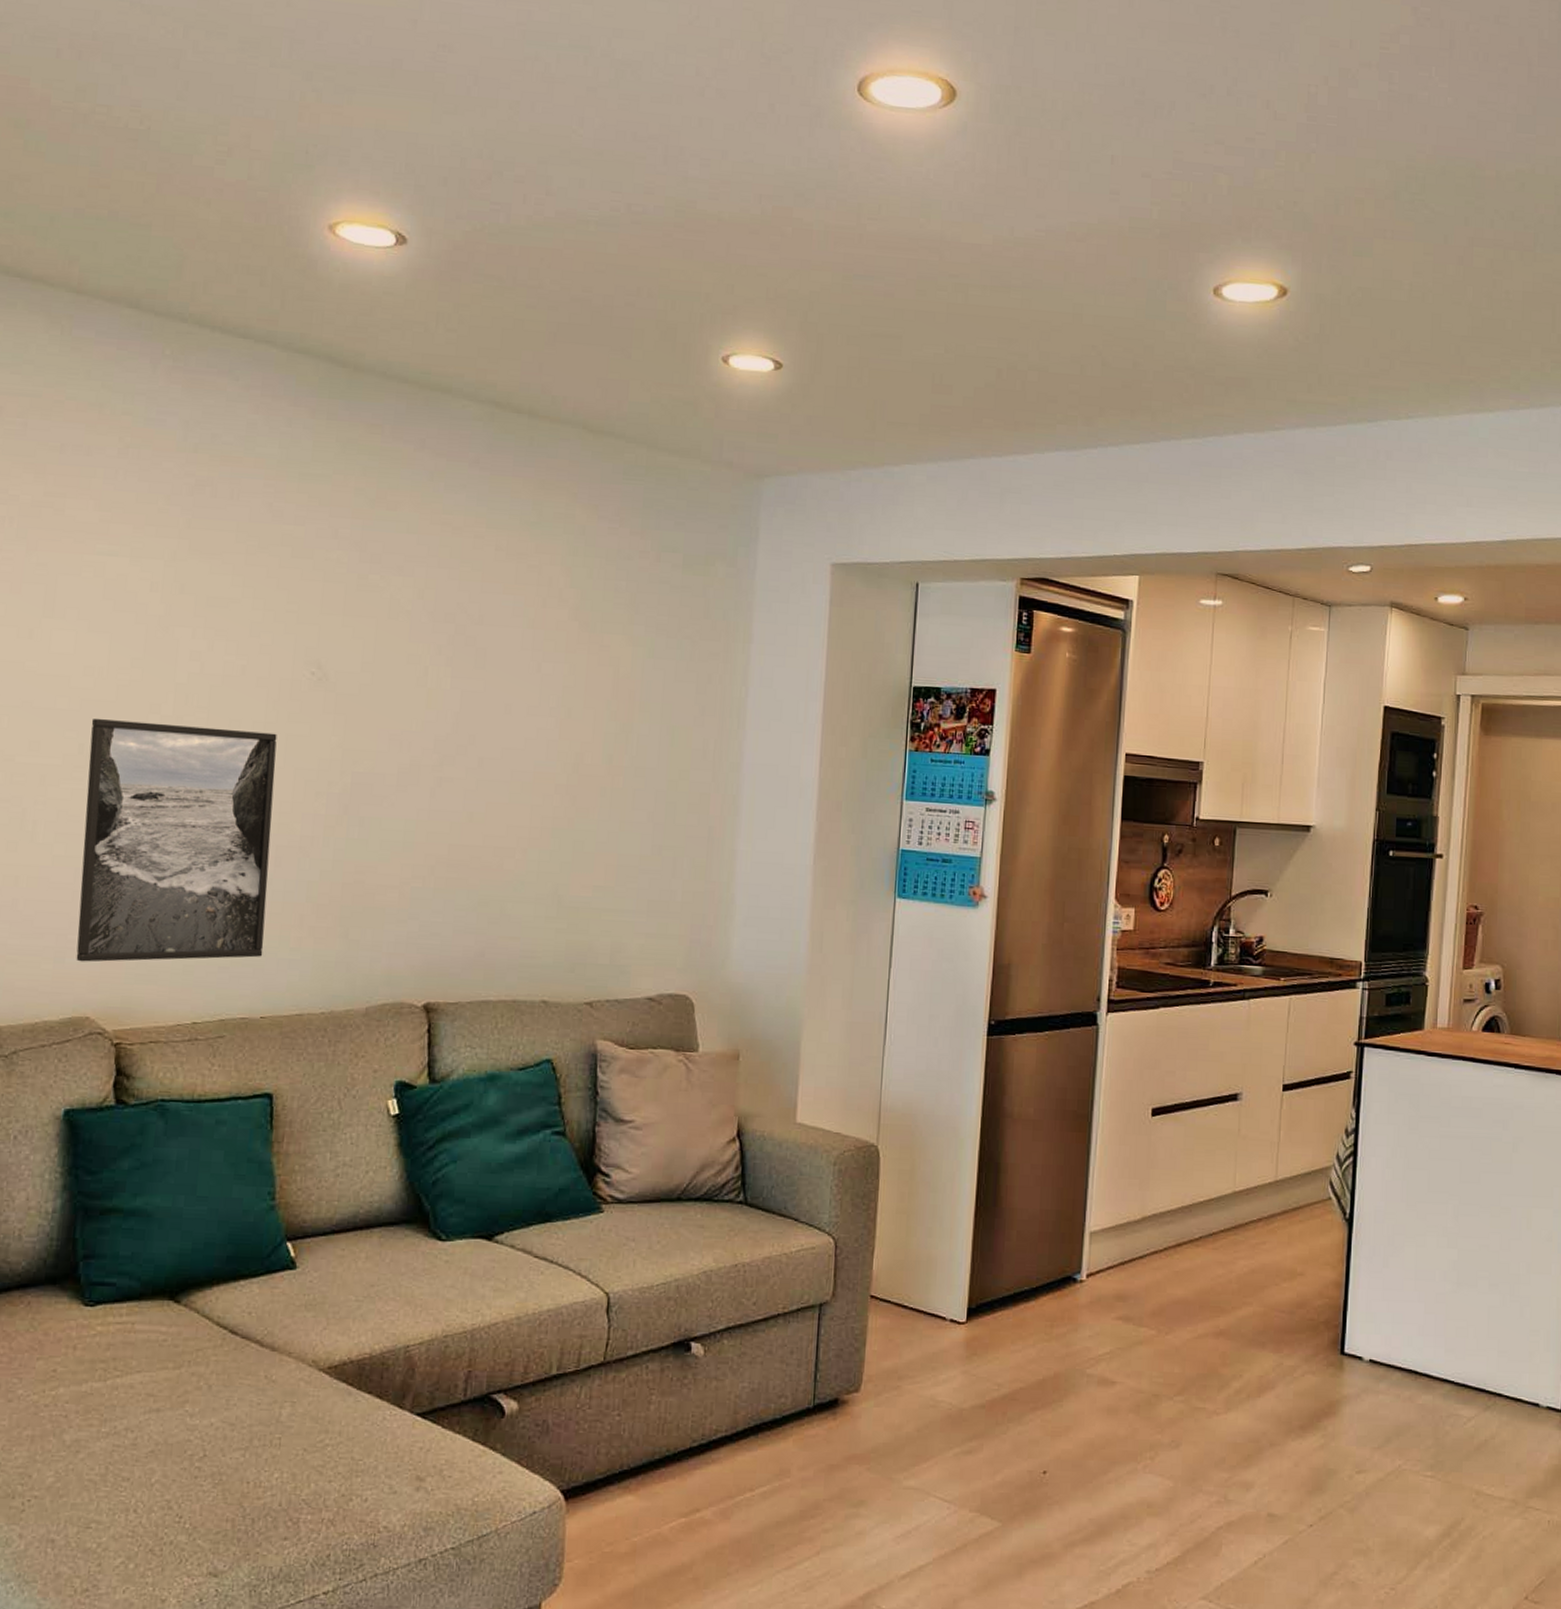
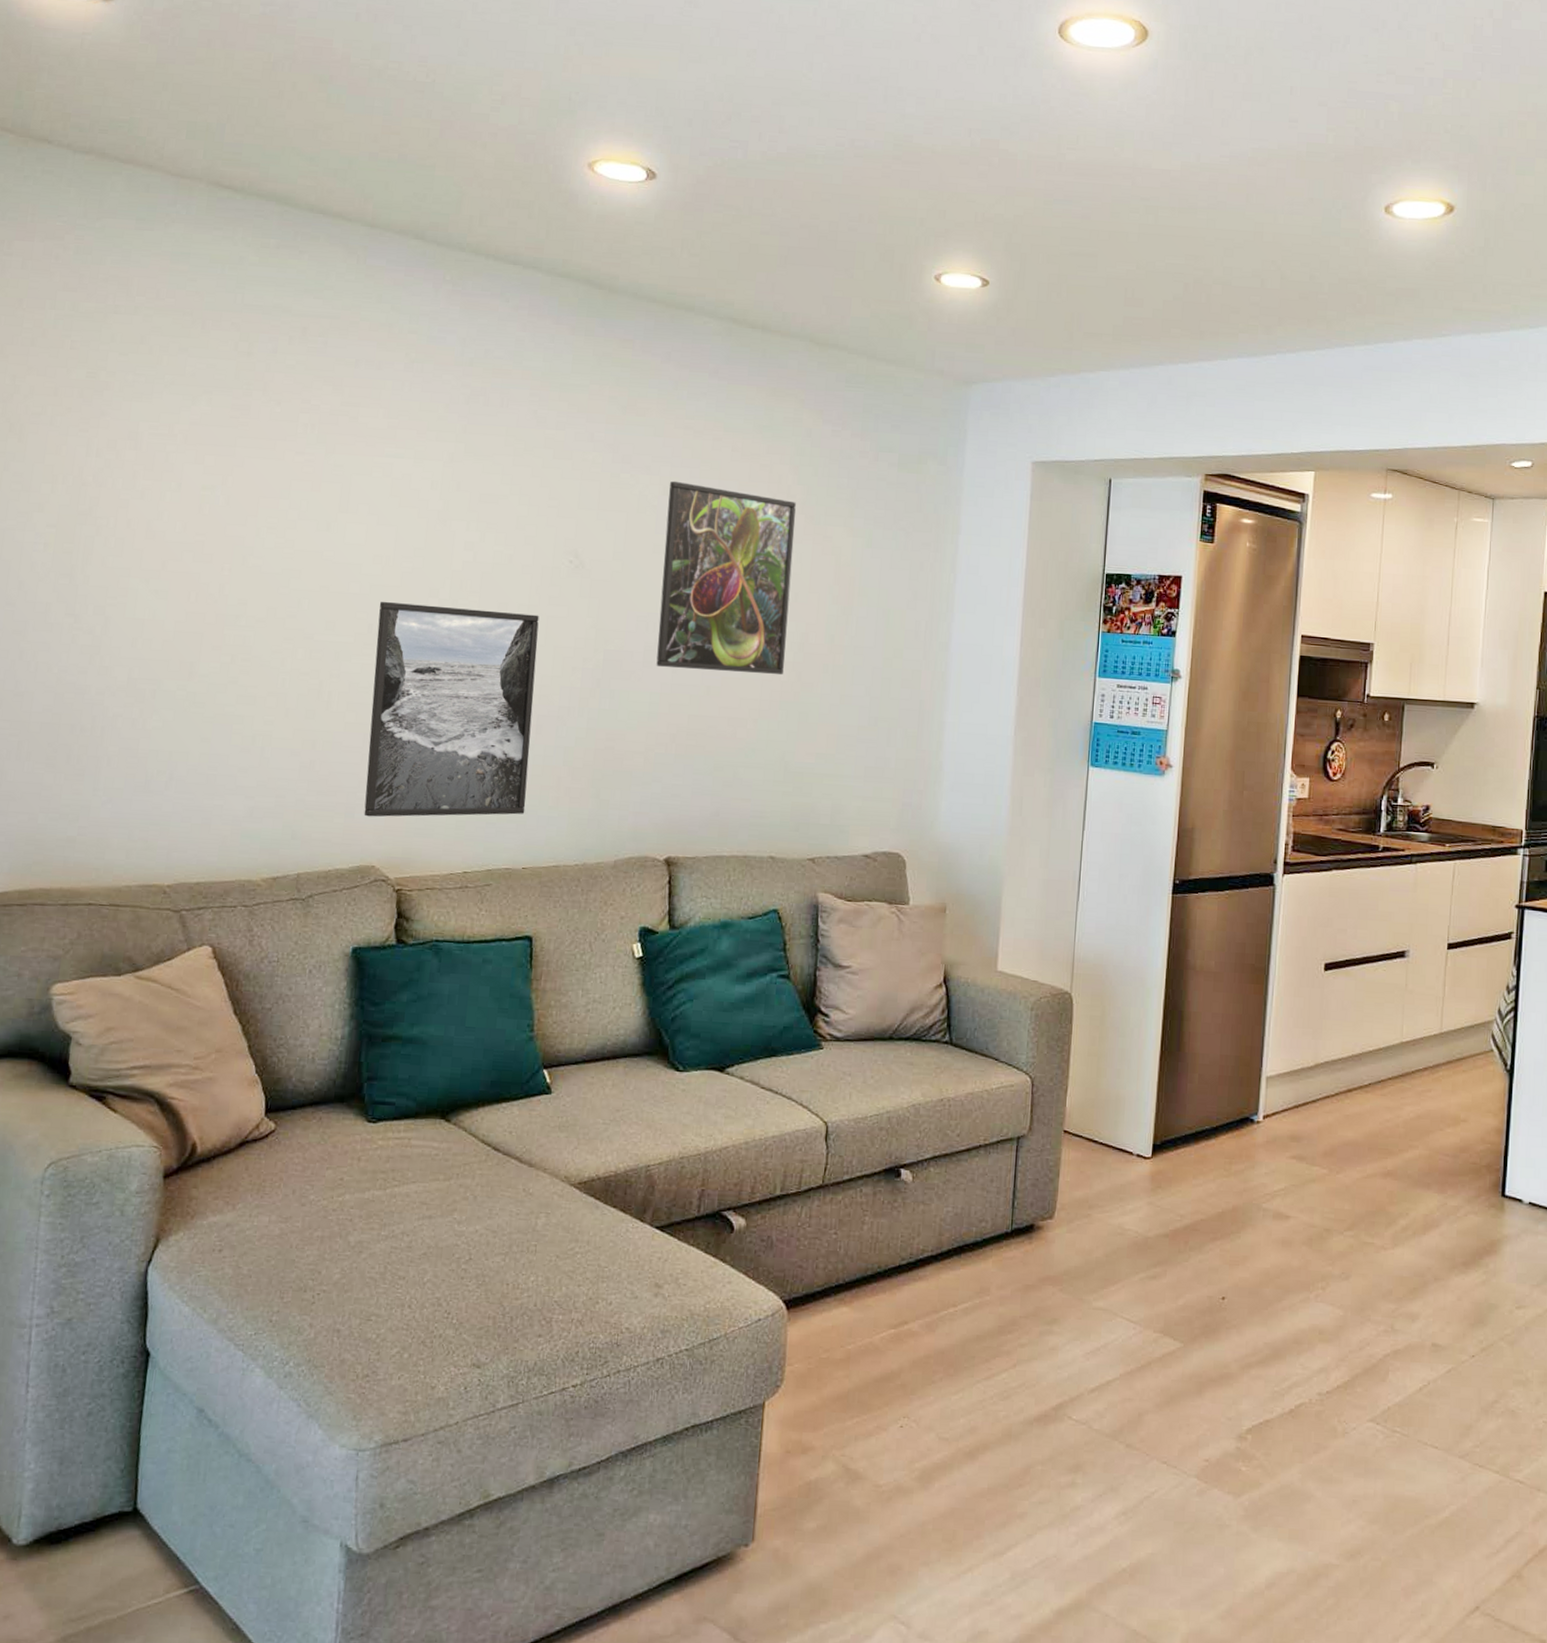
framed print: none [411,583,568,799] -> present [656,481,796,674]

